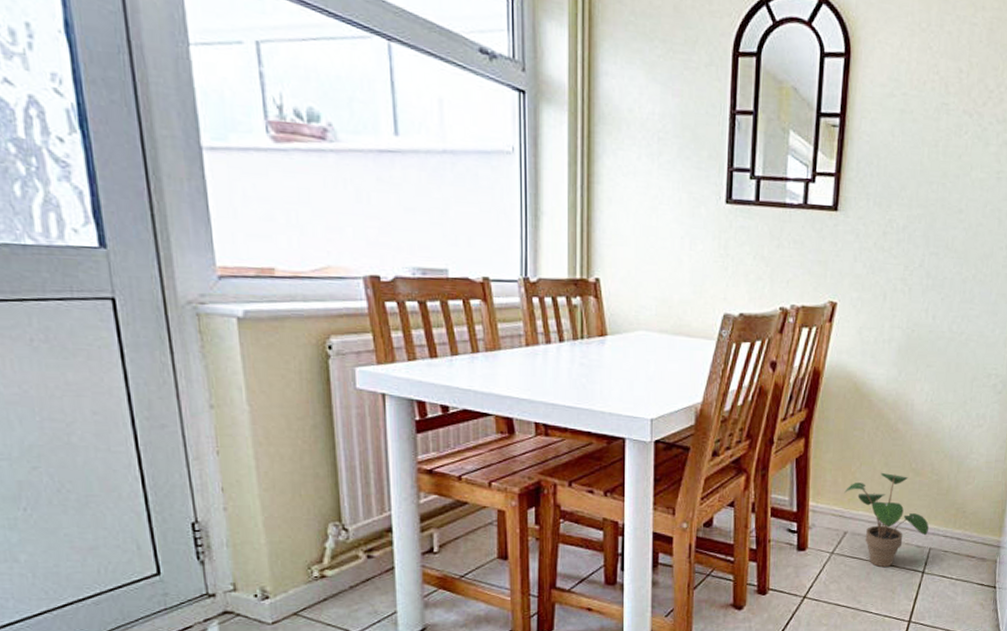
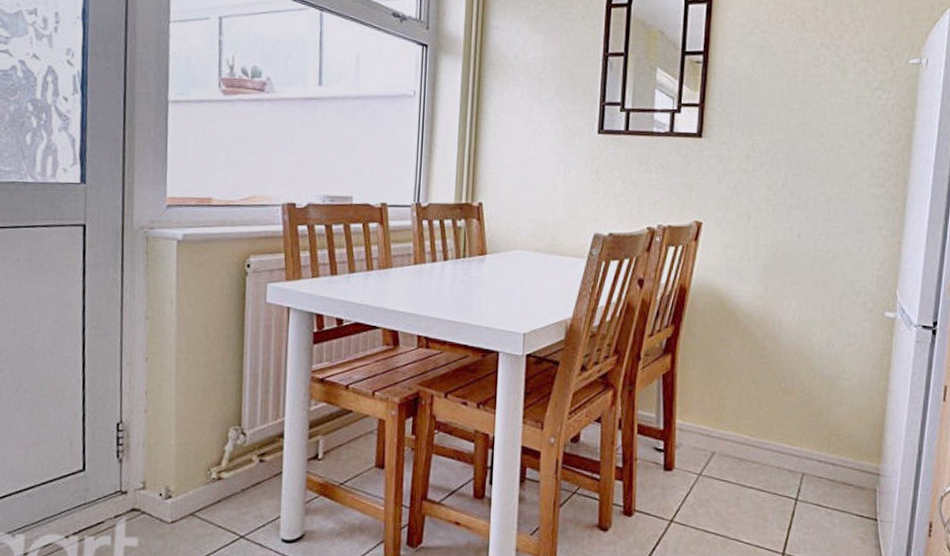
potted plant: present [844,473,929,568] -> none [712,392,801,493]

